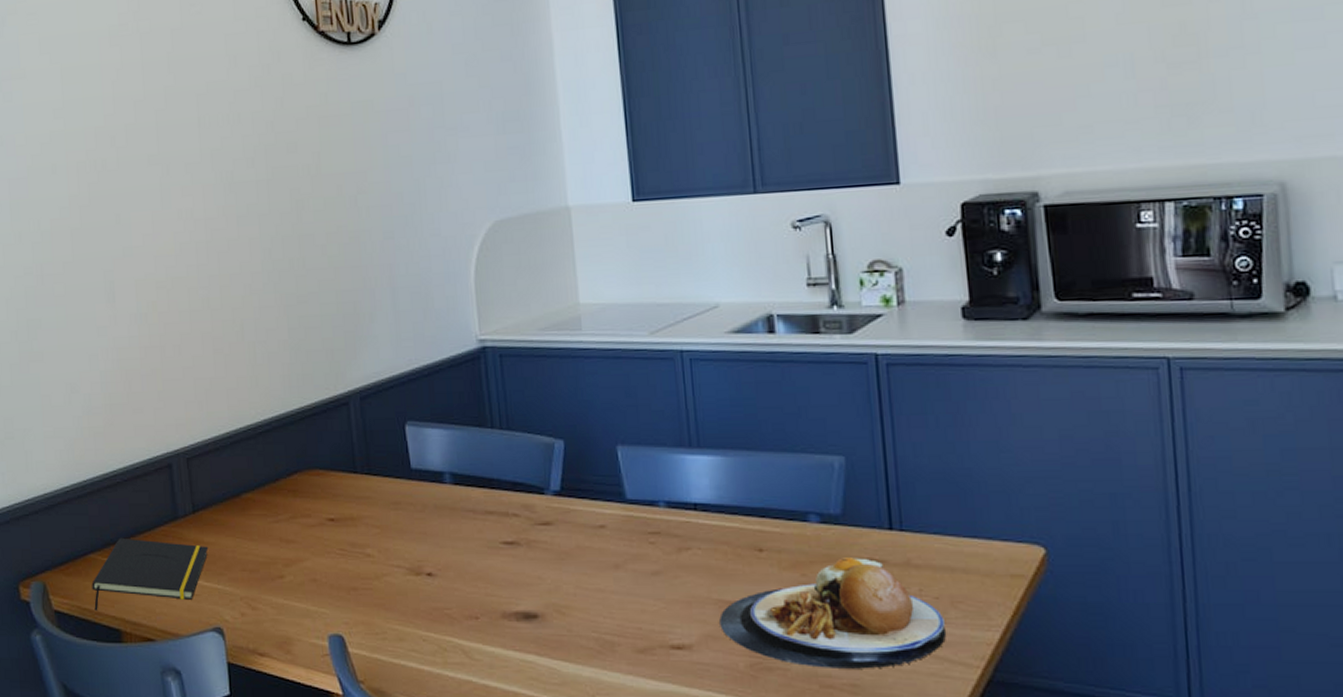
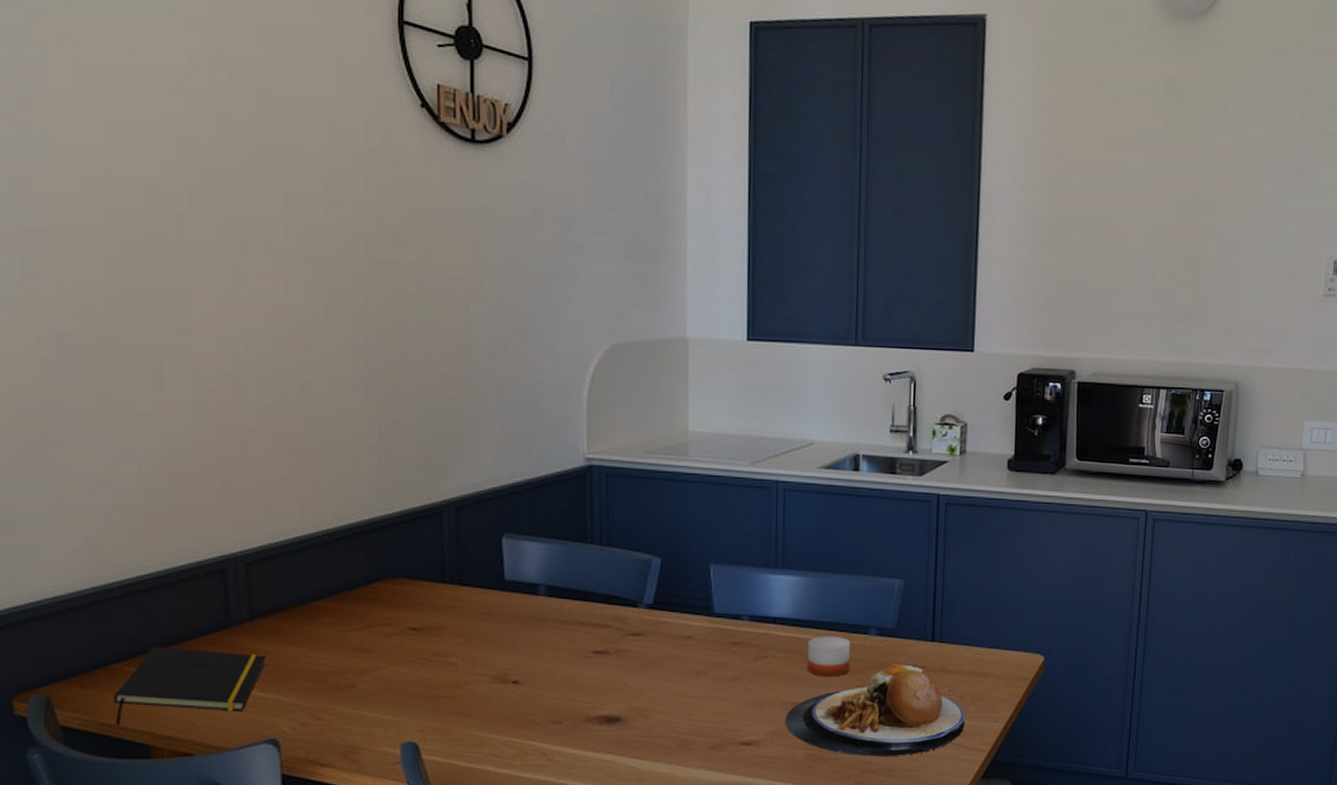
candle: none [736,524,791,572] -> present [807,636,851,677]

